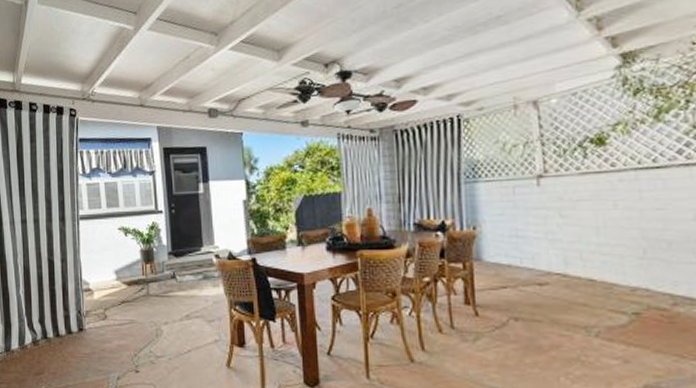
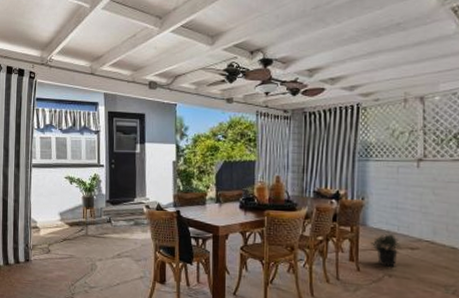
potted plant: none [488,268,527,309] -> present [370,234,401,267]

